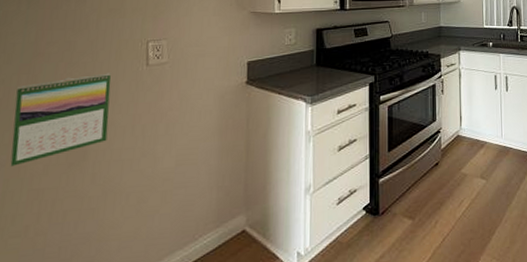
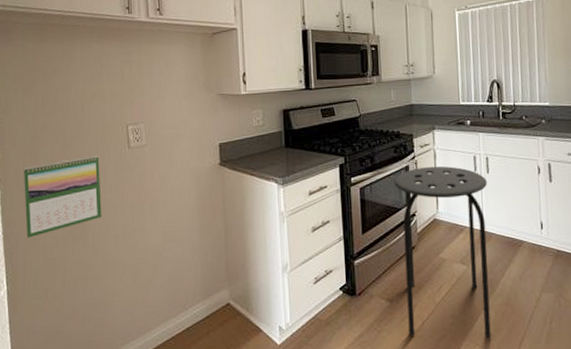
stool: none [421,84,507,254] -> present [393,166,491,339]

